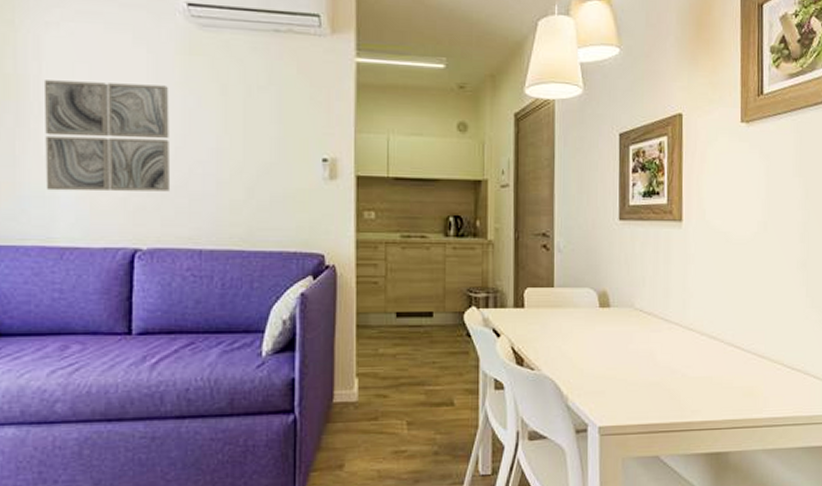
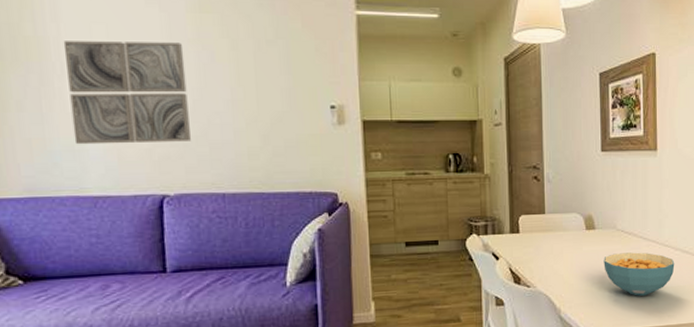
cereal bowl: none [618,335,700,386] -> present [604,252,675,296]

